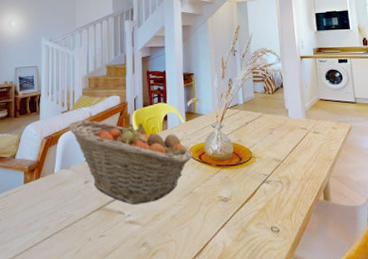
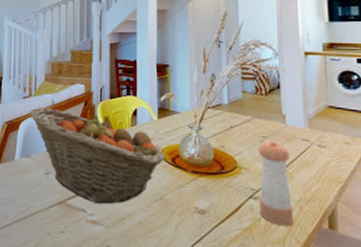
pepper shaker: none [268,132,298,203] -> present [258,141,294,226]

